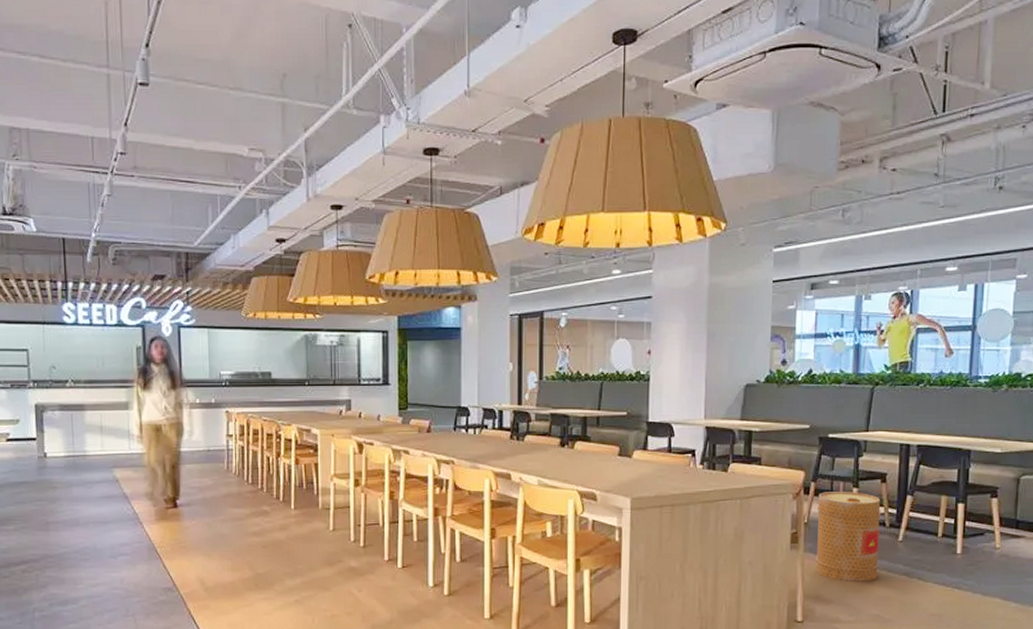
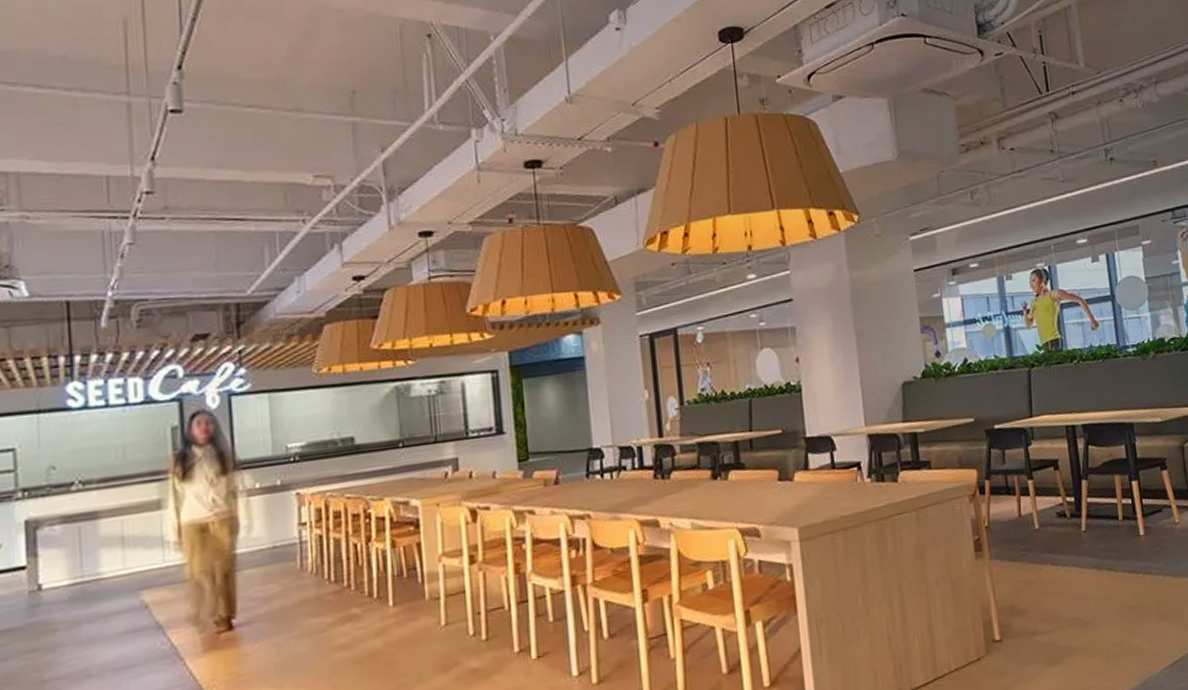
basket: present [815,492,881,581] -> none [994,484,1069,585]

